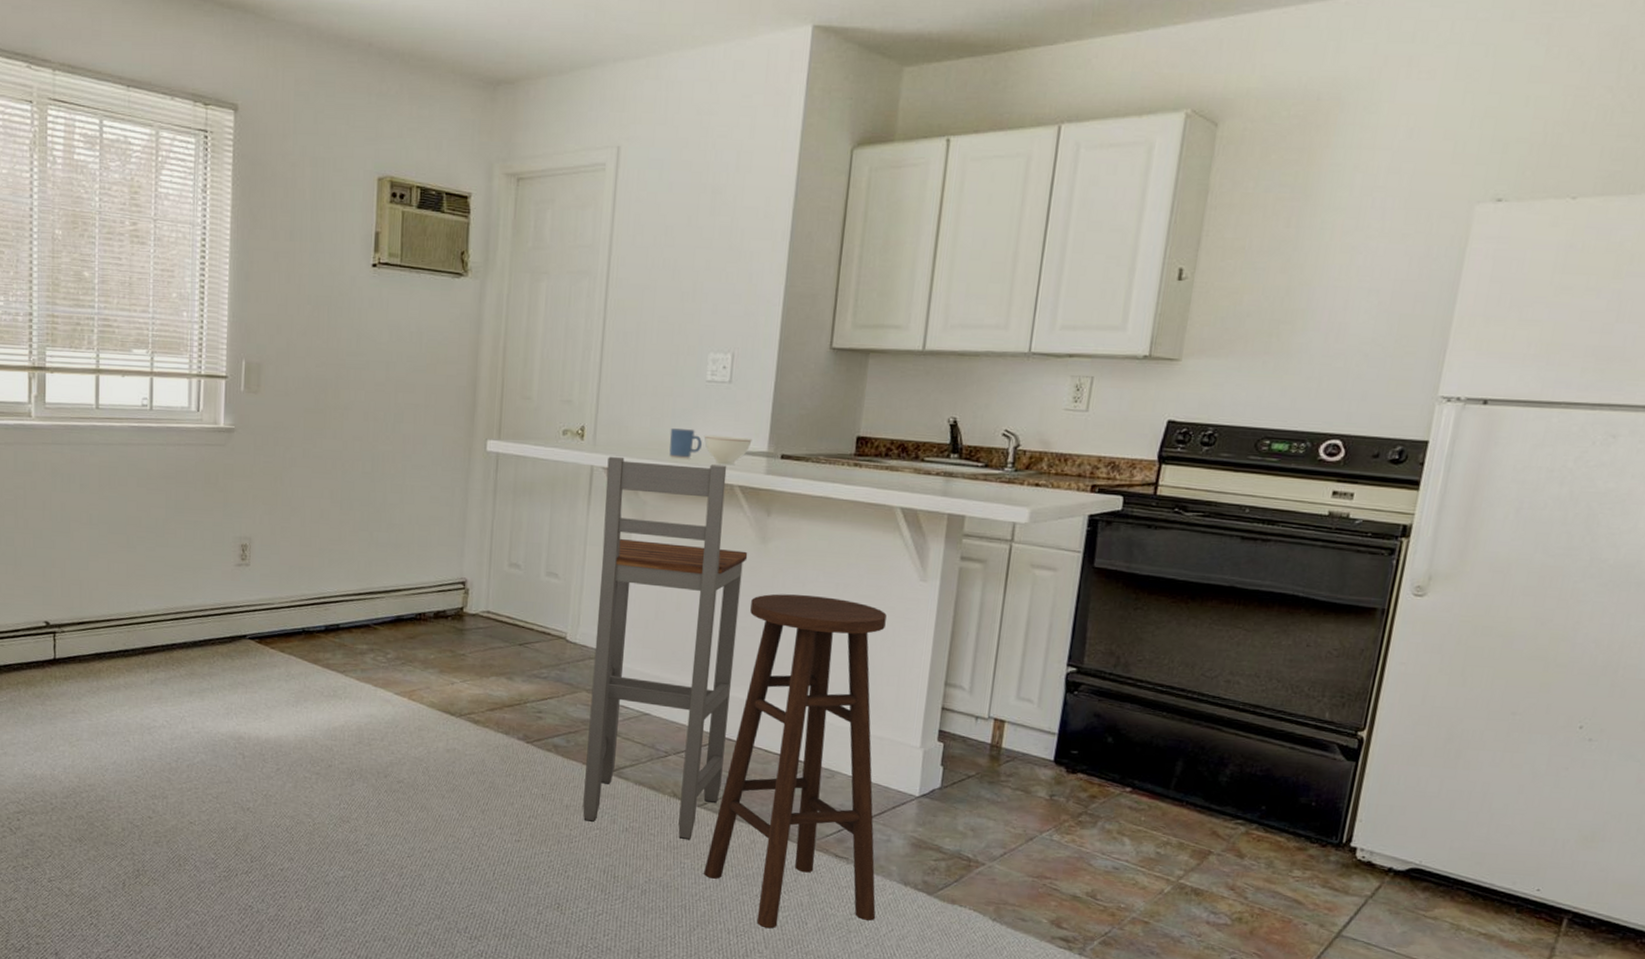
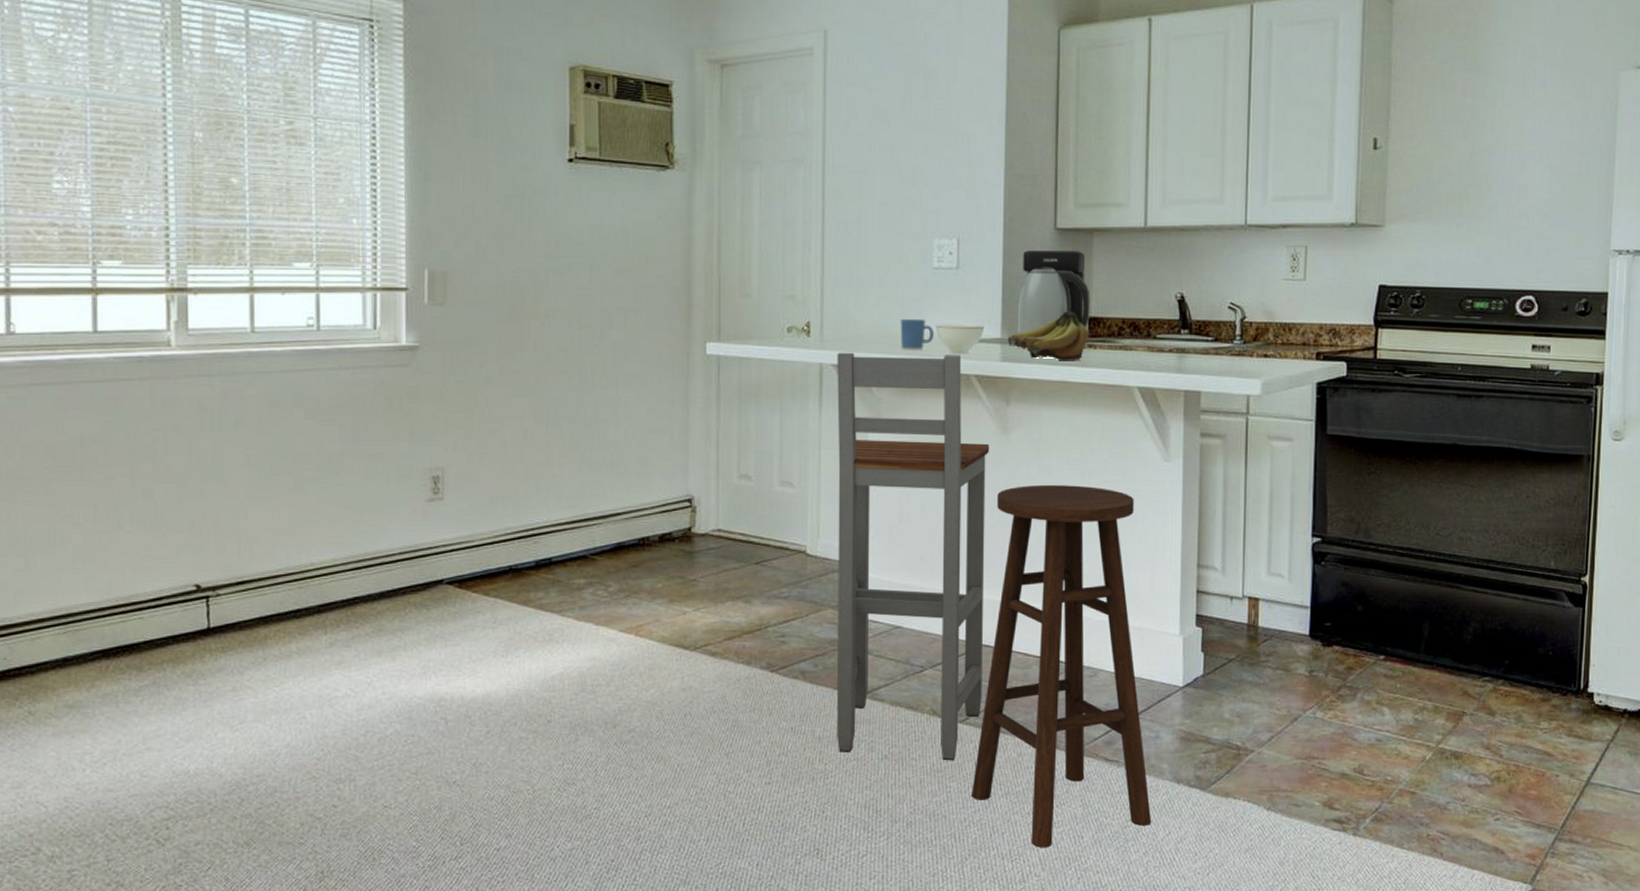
fruit: none [773,430,857,479] -> present [1007,312,1090,361]
kettle: none [785,385,861,448] -> present [1017,267,1090,333]
coffee maker: none [795,368,859,442] -> present [1023,250,1086,324]

